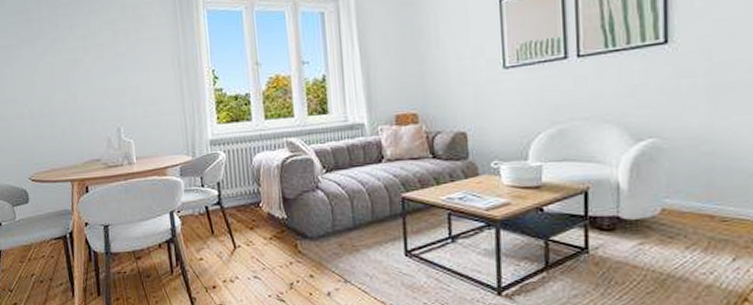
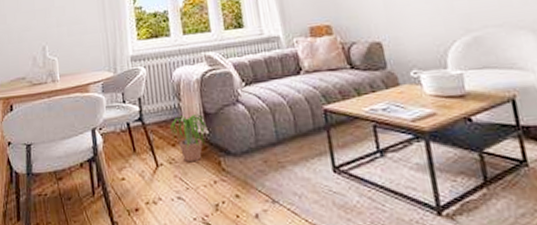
potted plant: none [248,199,286,245] -> present [169,114,208,163]

